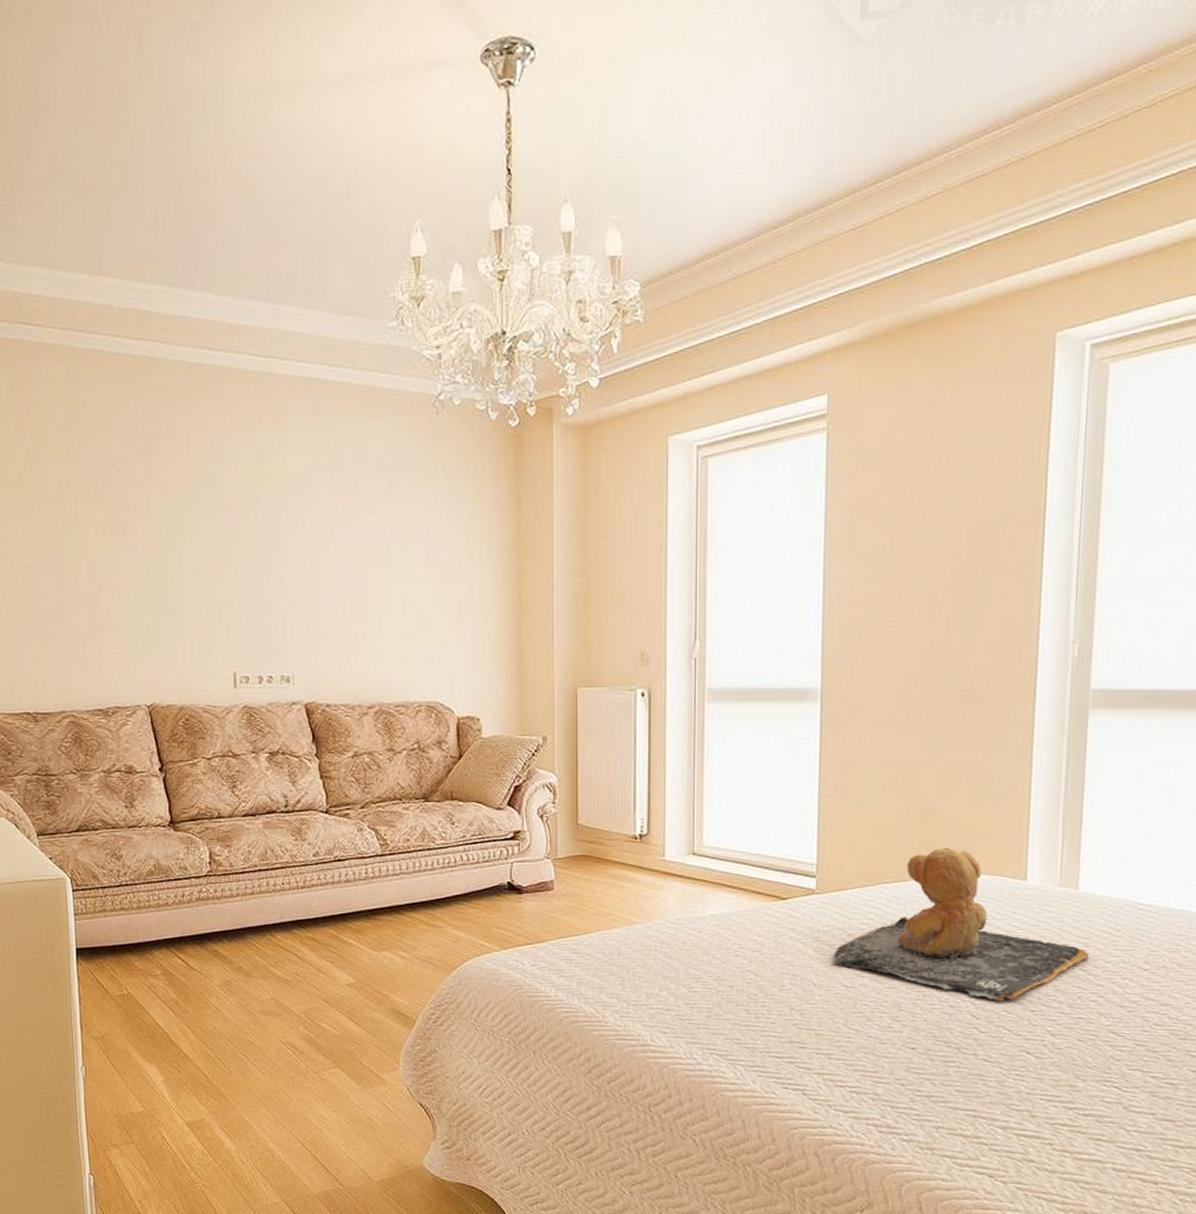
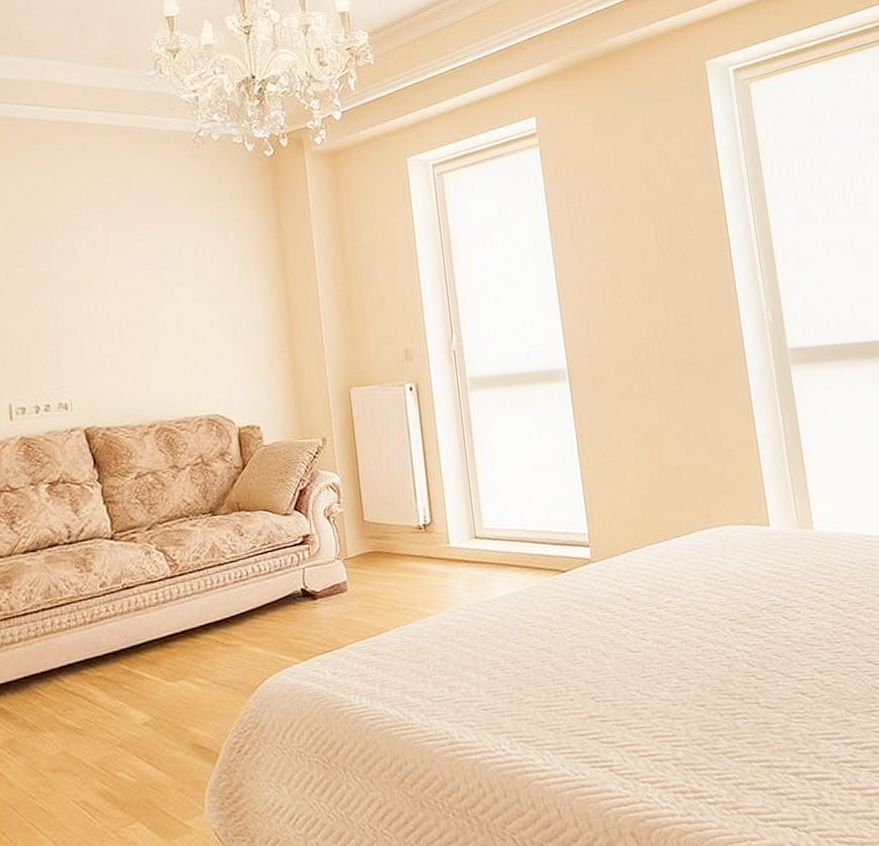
teddy bear: present [833,847,1089,1002] -> none [617,503,835,647]

